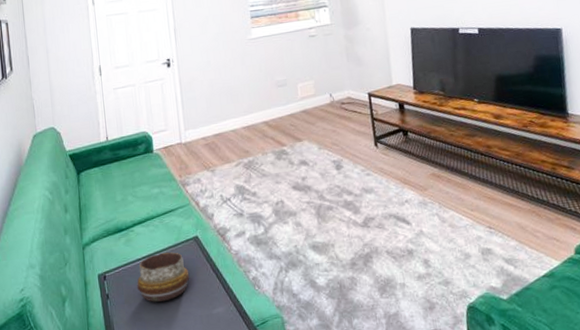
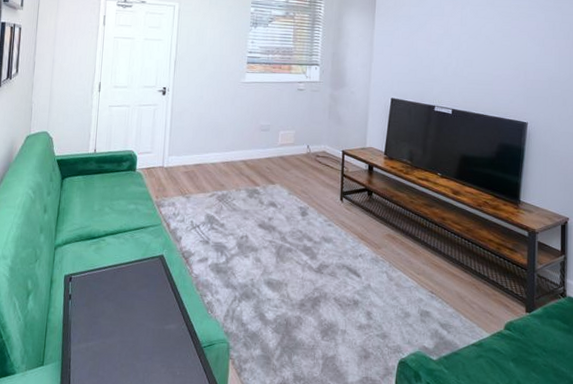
decorative bowl: present [137,252,190,302] -> none [99,265,150,310]

